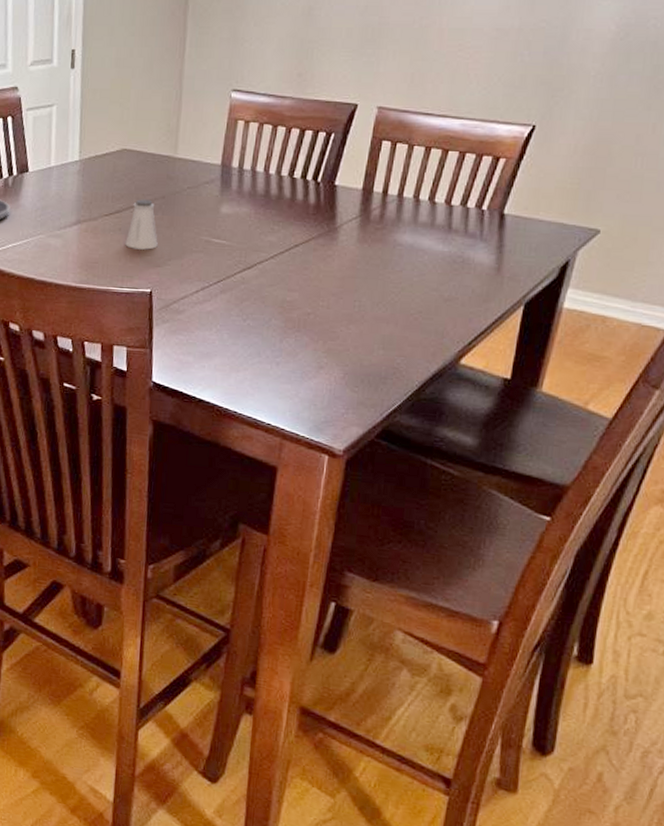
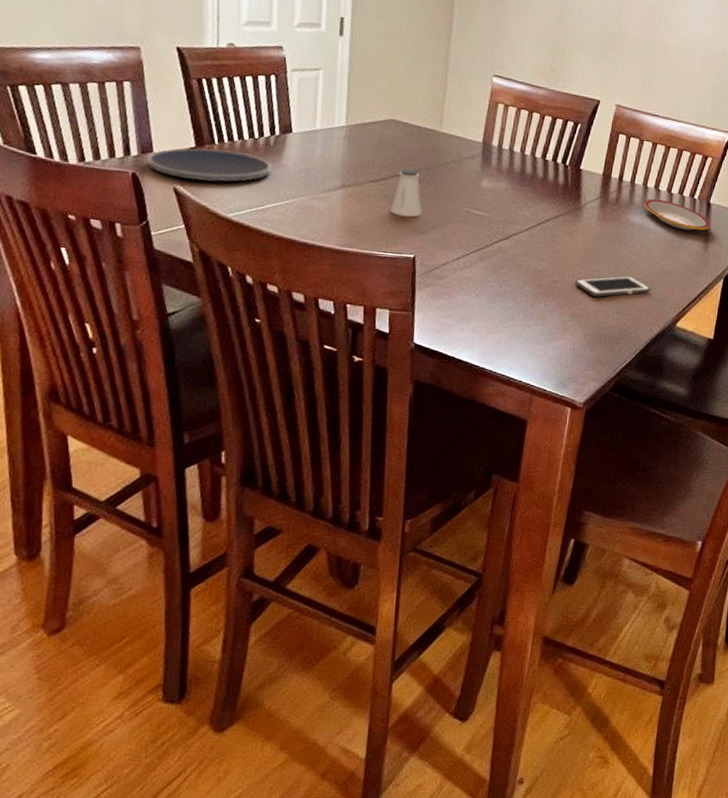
cell phone: none [330,305,426,330] -> present [574,276,651,297]
plate: none [414,213,505,248] -> present [643,198,711,231]

